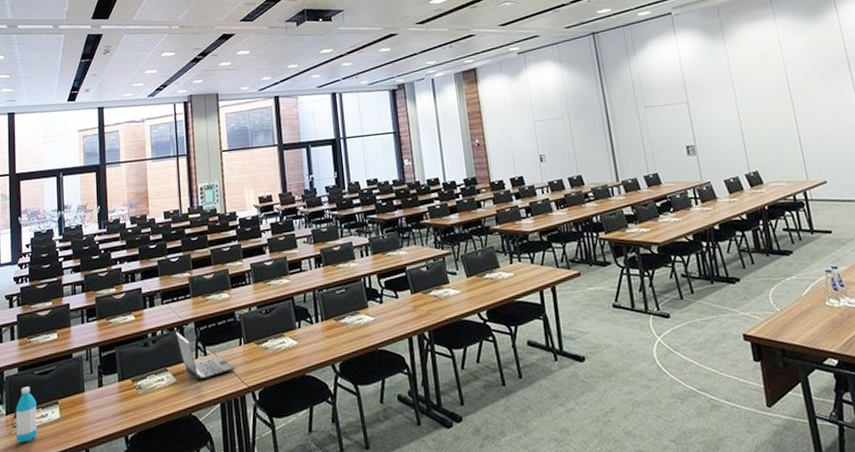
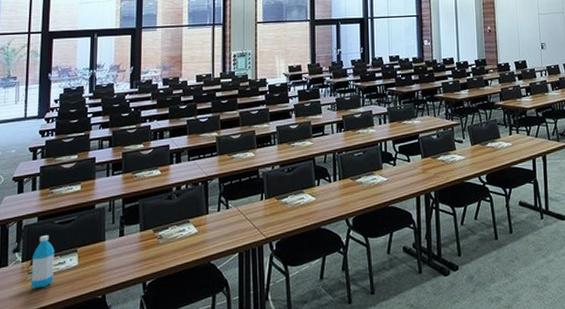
laptop computer: present [176,331,235,380] -> none [200,186,255,231]

